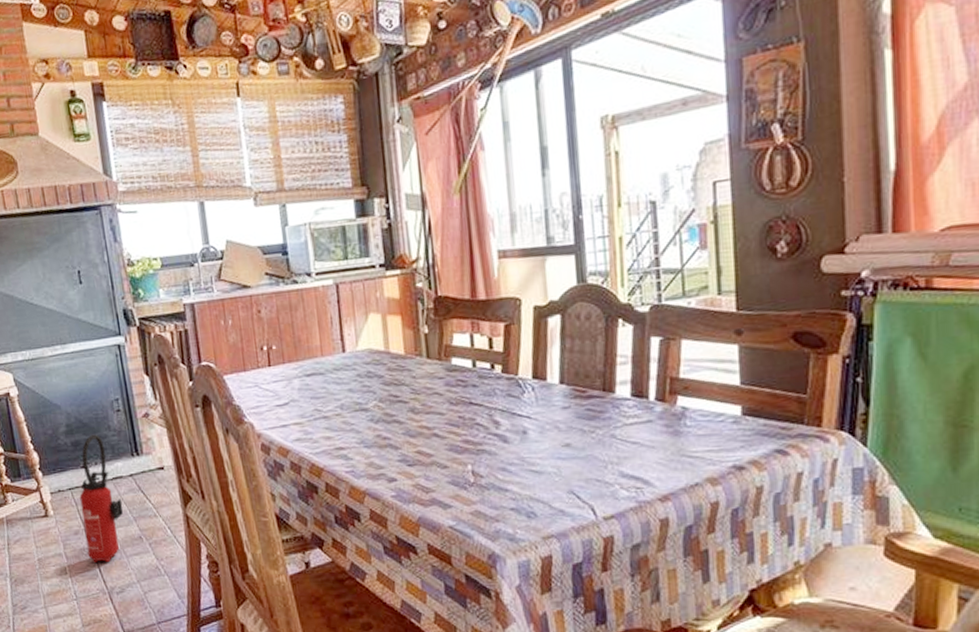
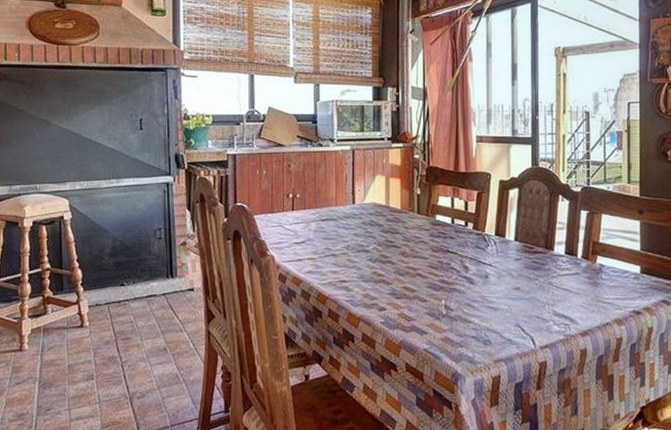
fire extinguisher: present [79,434,123,563] -> none [115,257,153,371]

